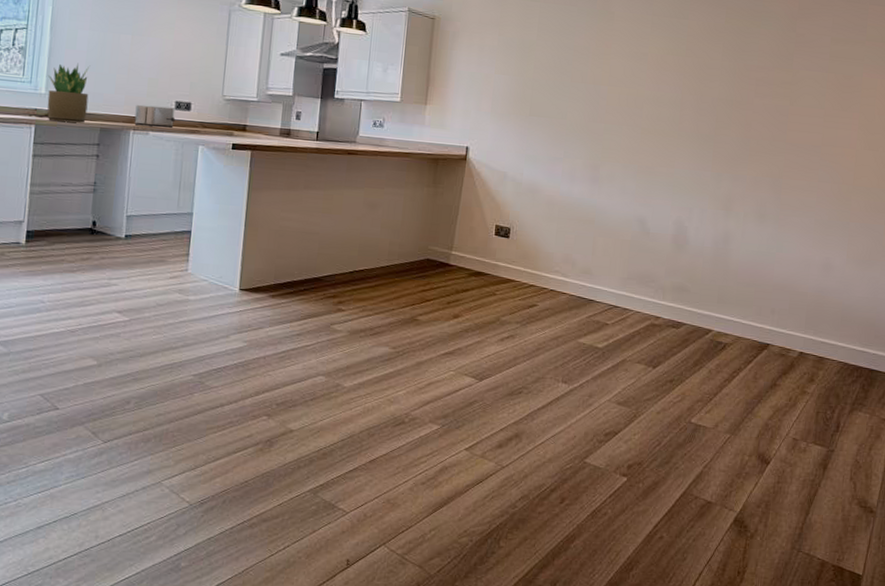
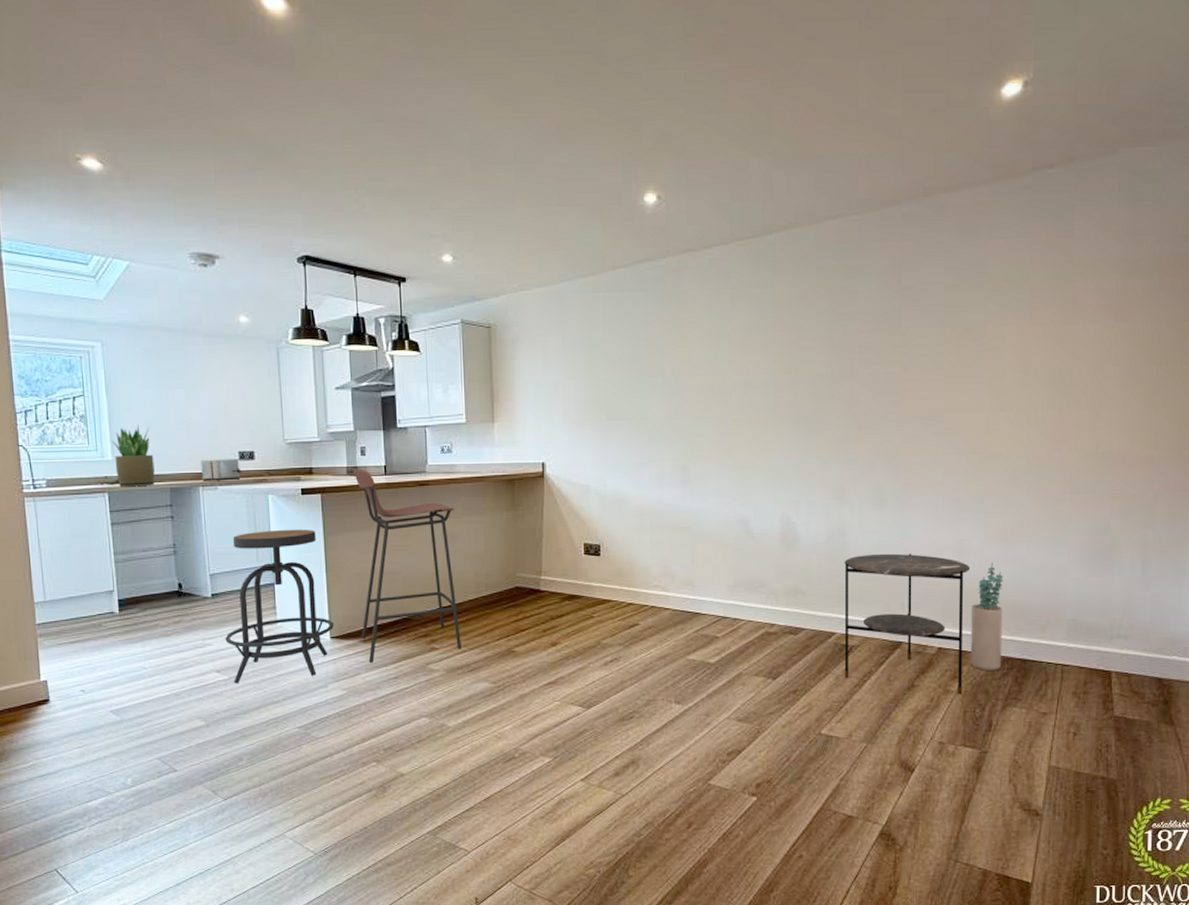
bar stool: none [132,179,246,327] -> present [225,529,335,684]
bar stool: none [271,131,379,319] -> present [352,469,461,664]
side table: none [716,262,833,397] -> present [844,553,971,695]
vase: none [825,279,860,378] -> present [970,561,1003,671]

